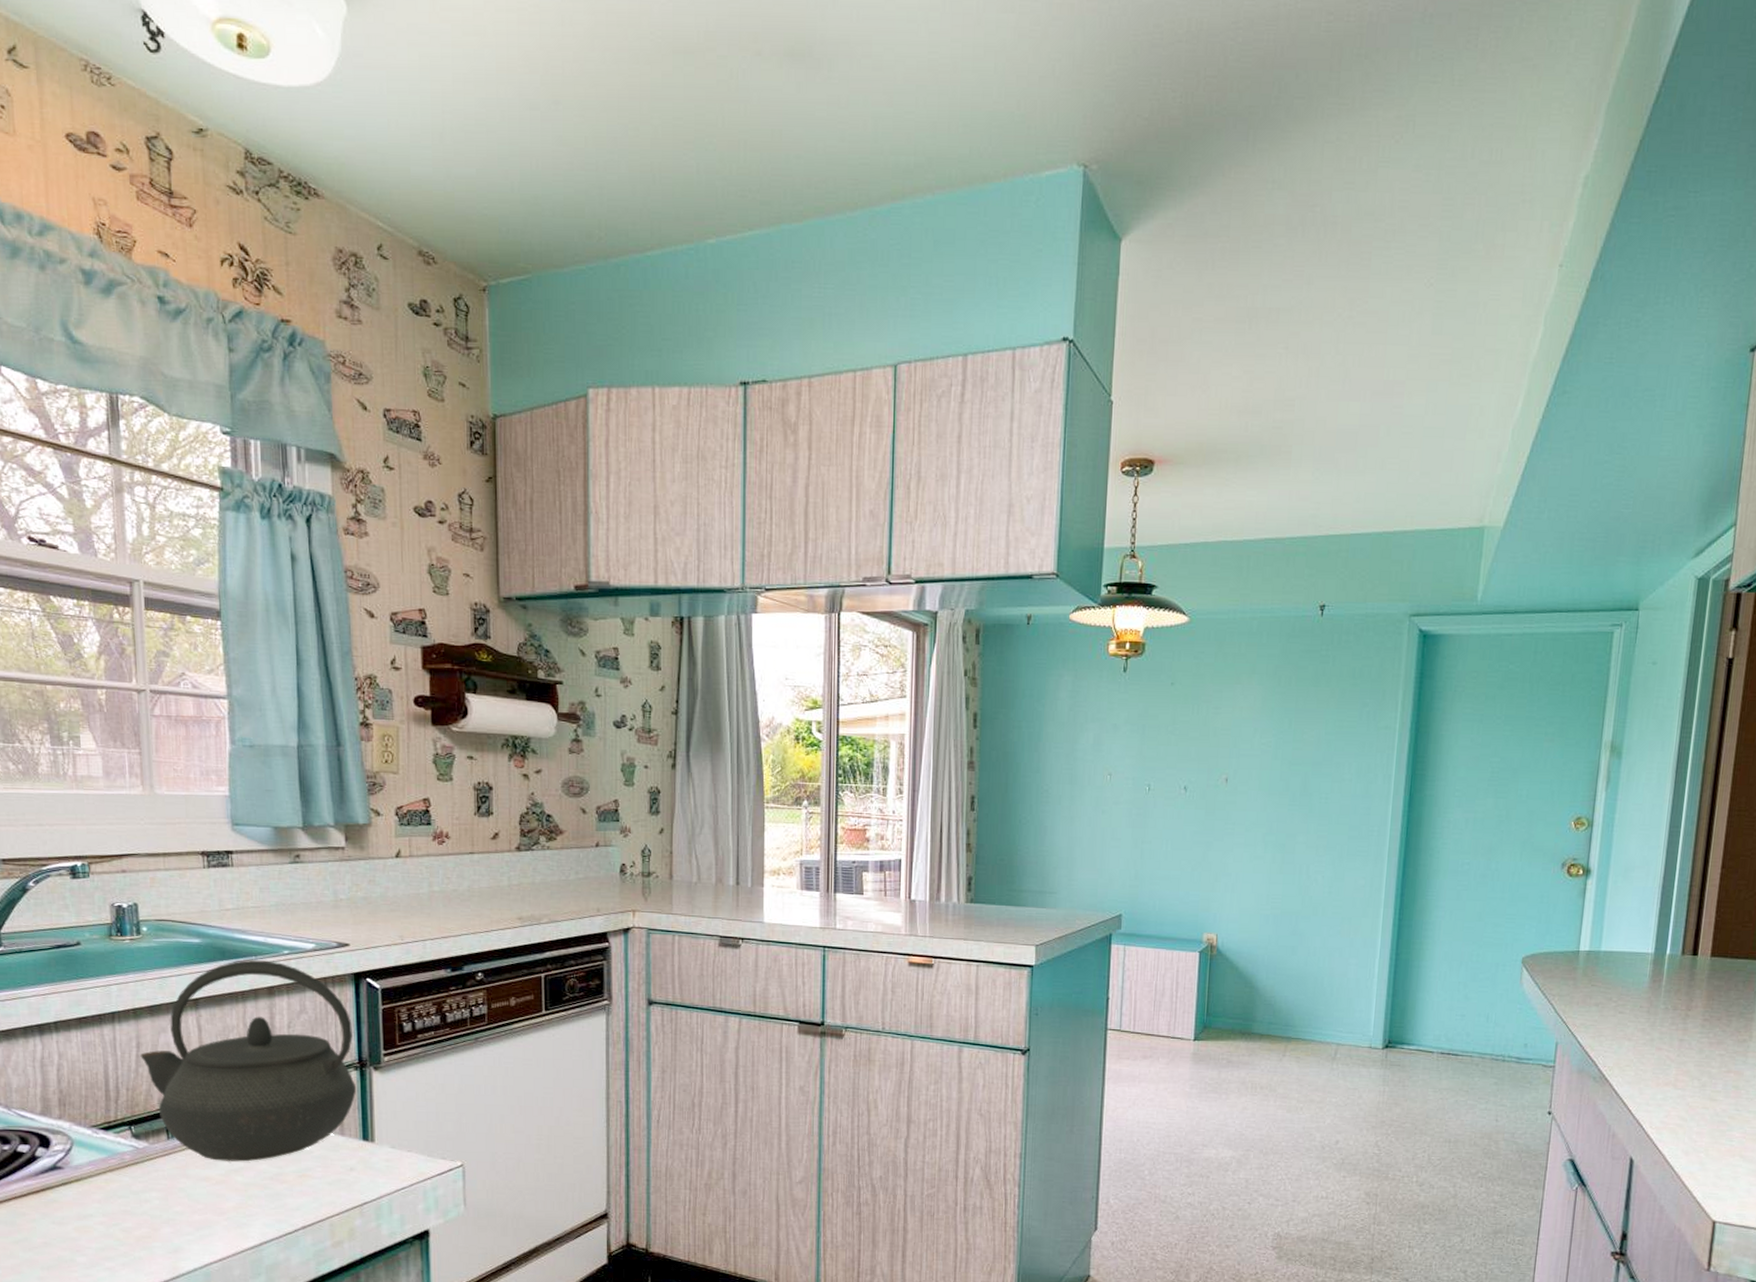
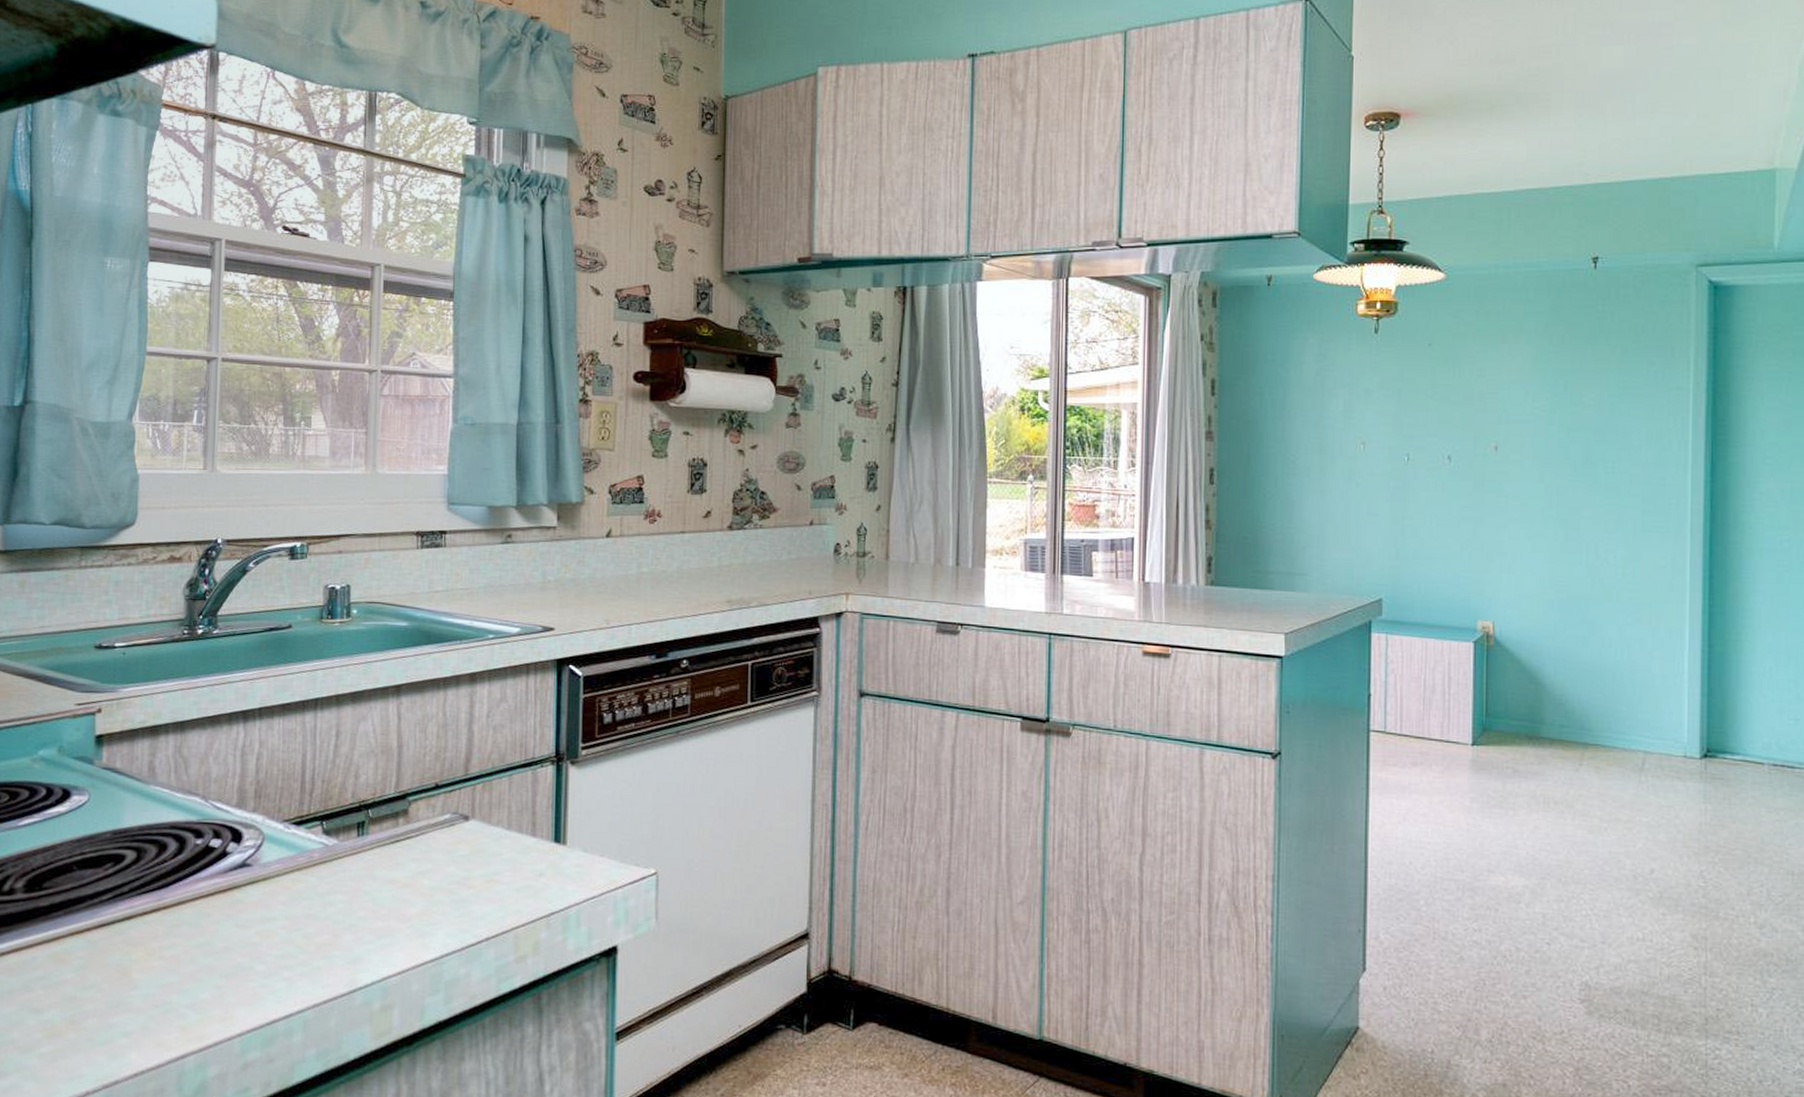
kettle: present [140,959,357,1162] -> none [339,643,552,863]

